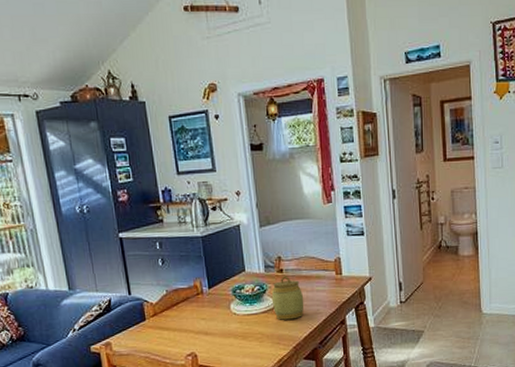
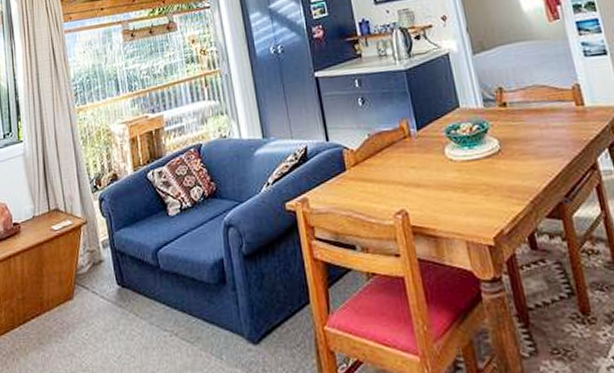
jar: present [271,276,304,320] -> none [495,110,539,166]

